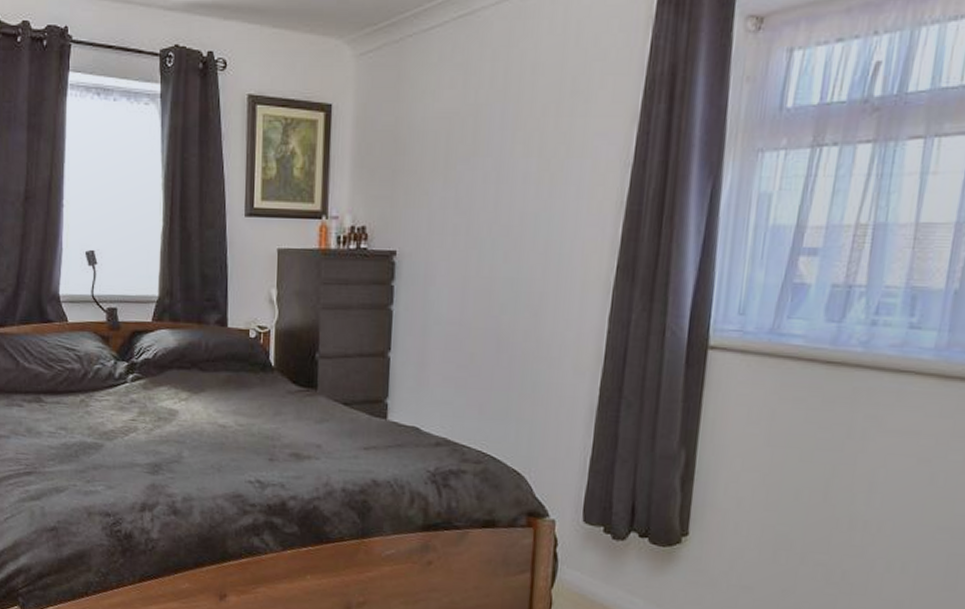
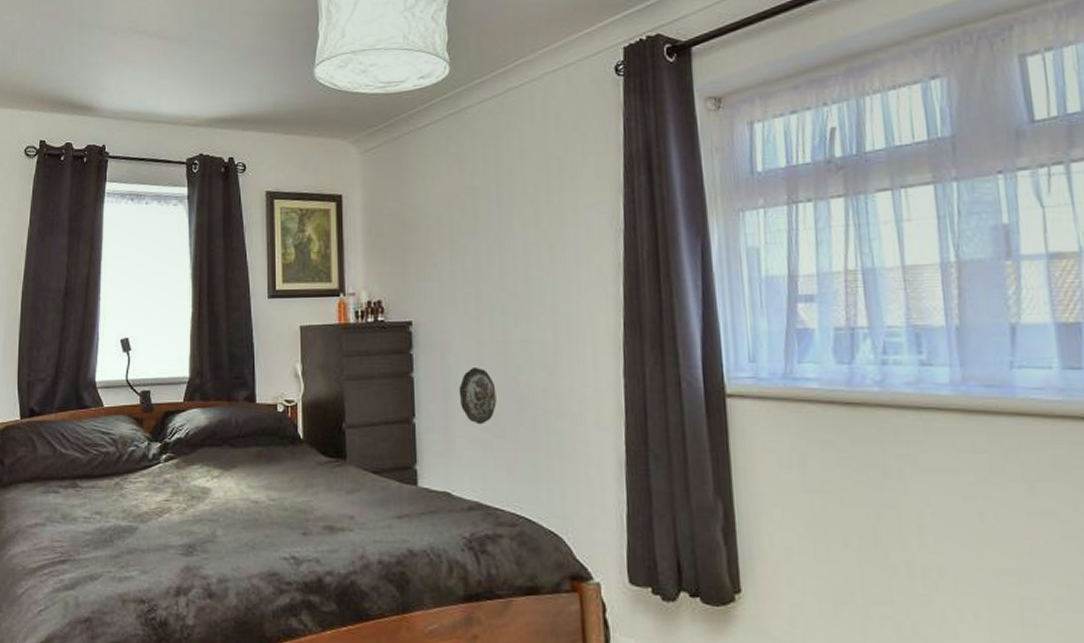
decorative plate: none [438,302,477,363] -> present [459,366,497,425]

